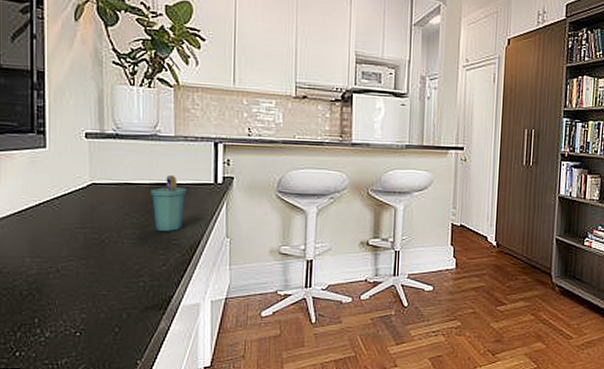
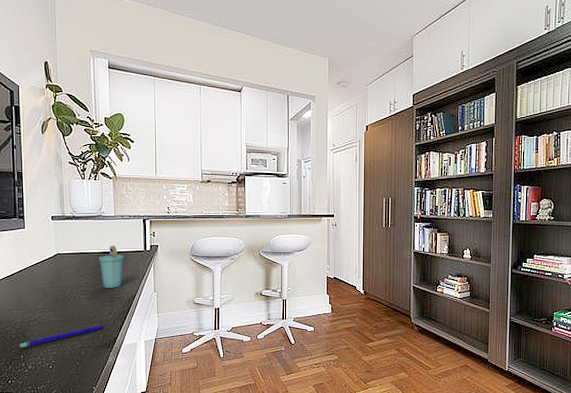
pen: none [30,278,154,309] -> present [18,324,103,348]

